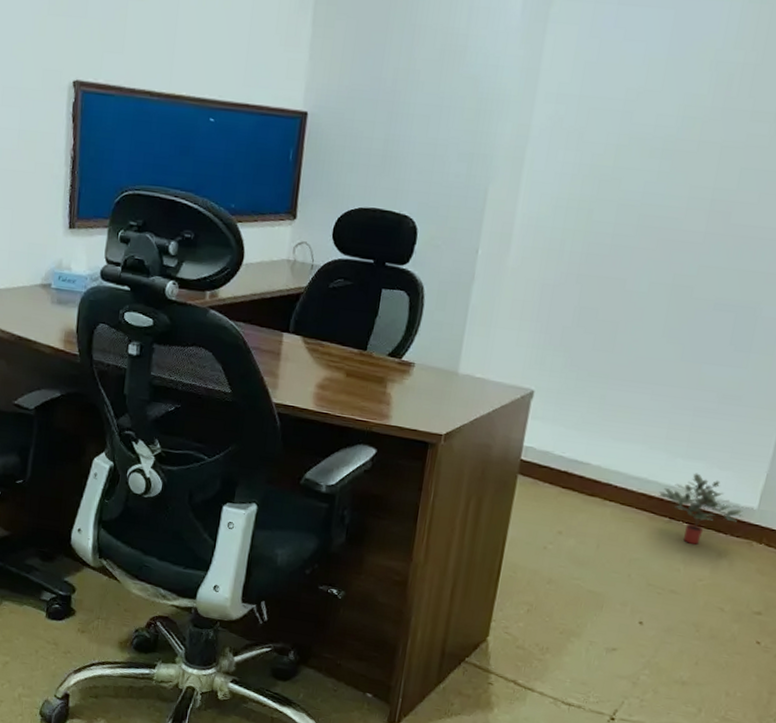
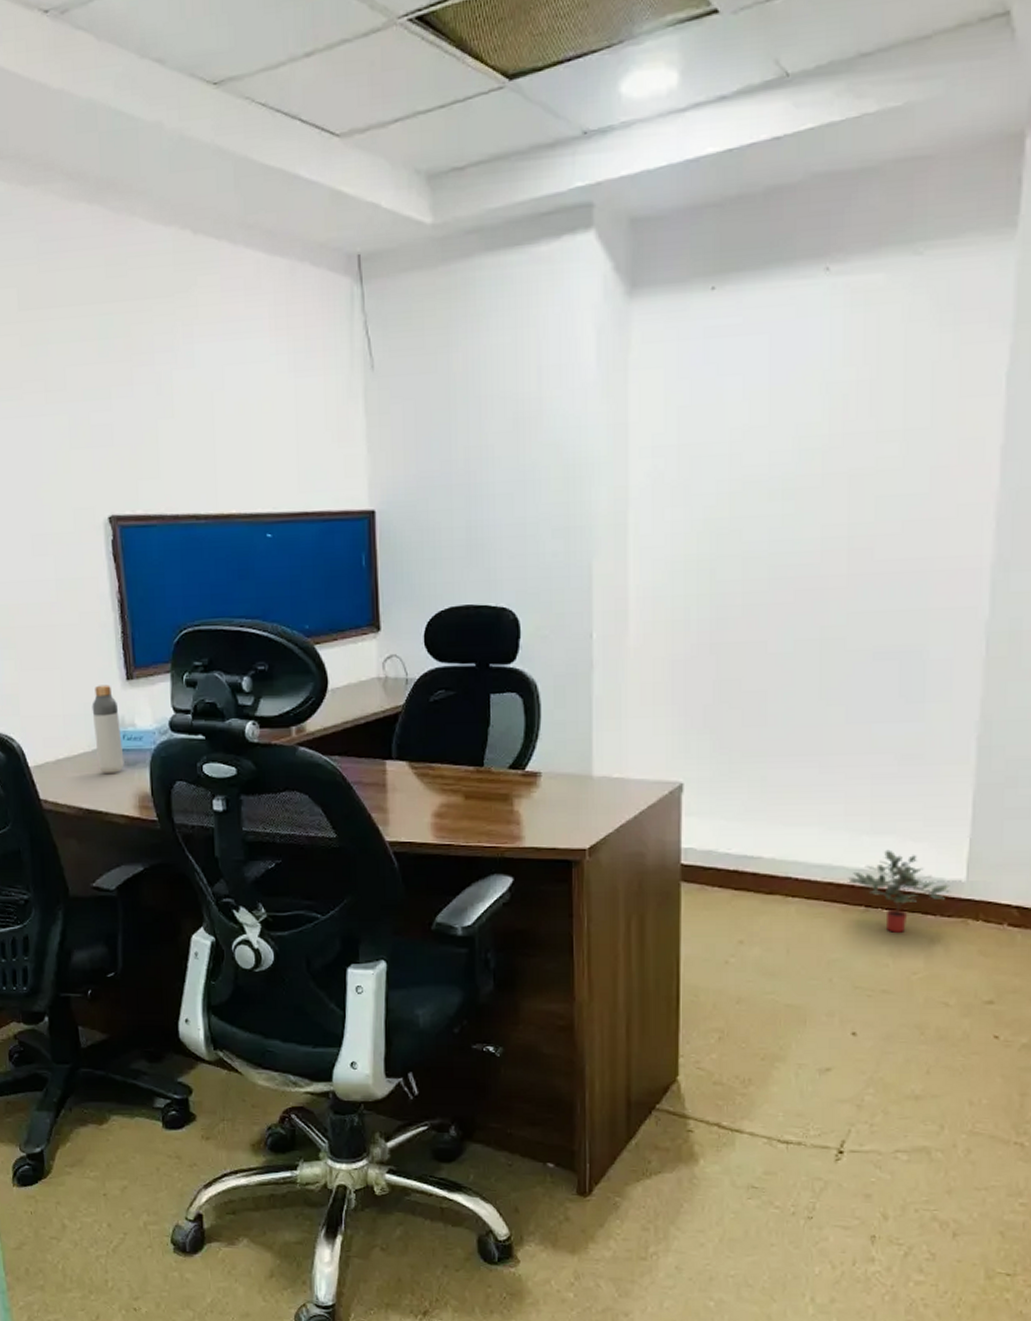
bottle: none [33,229,58,308] -> present [92,685,124,773]

